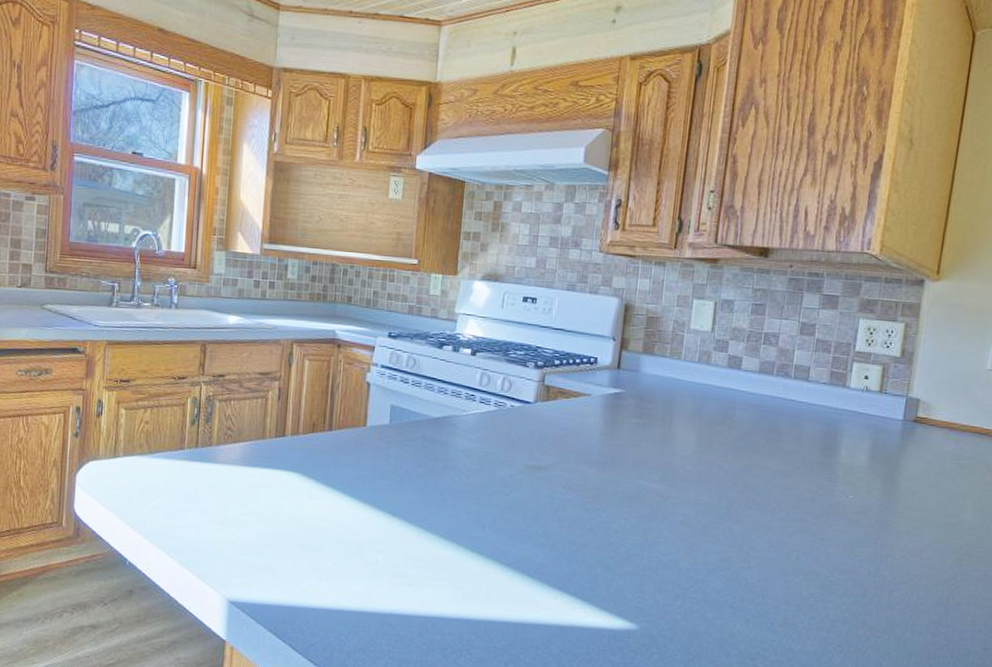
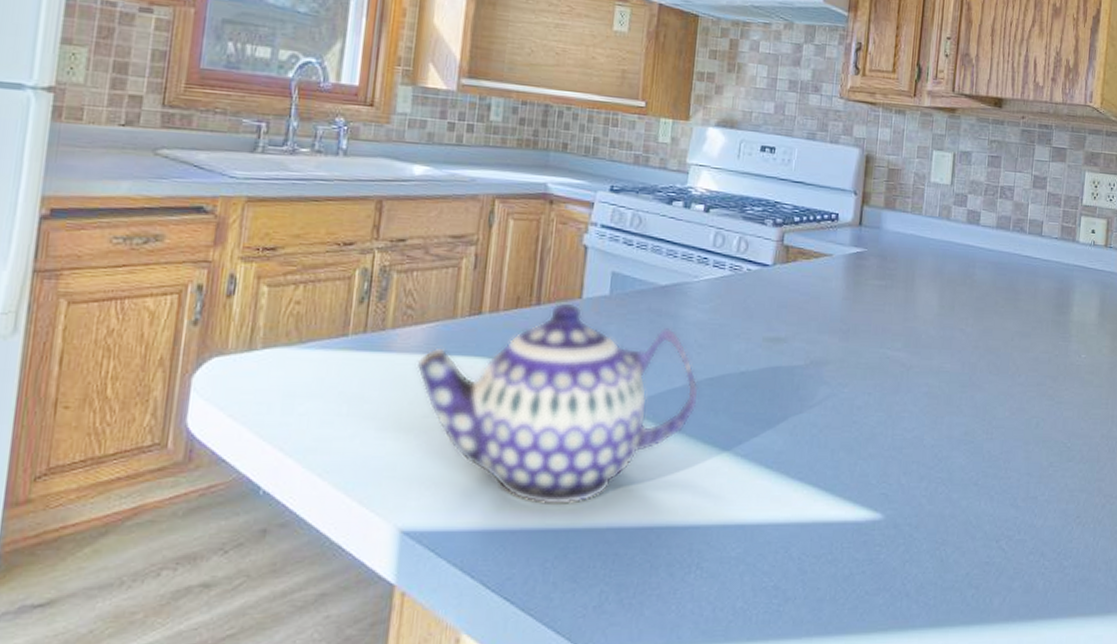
teapot: none [236,428,468,593] -> present [416,301,700,506]

